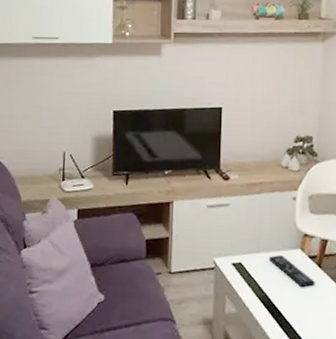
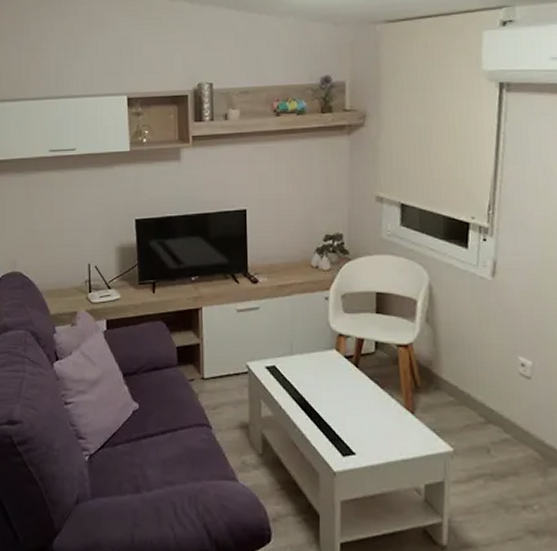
remote control: present [268,255,315,288] -> none [303,357,353,389]

